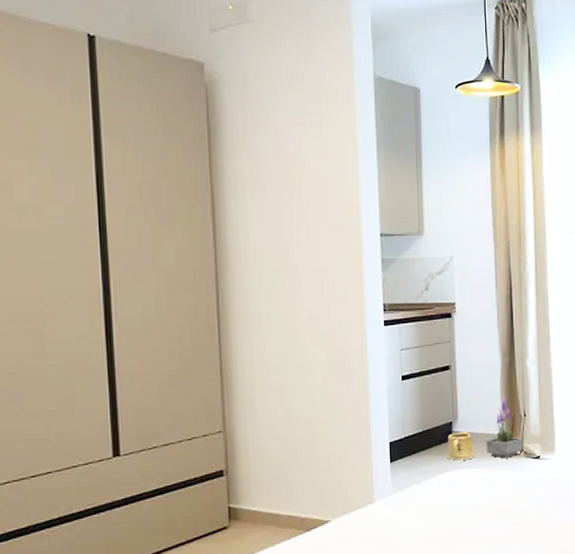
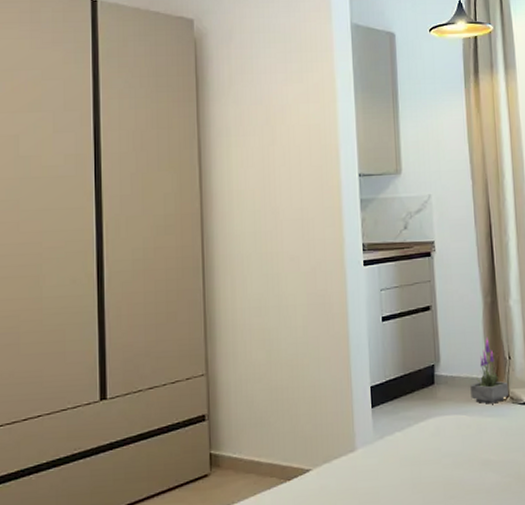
watering can: present [446,431,474,461] -> none [429,374,458,407]

